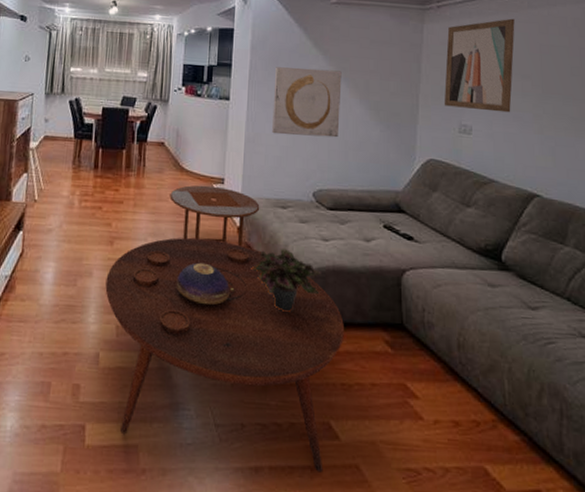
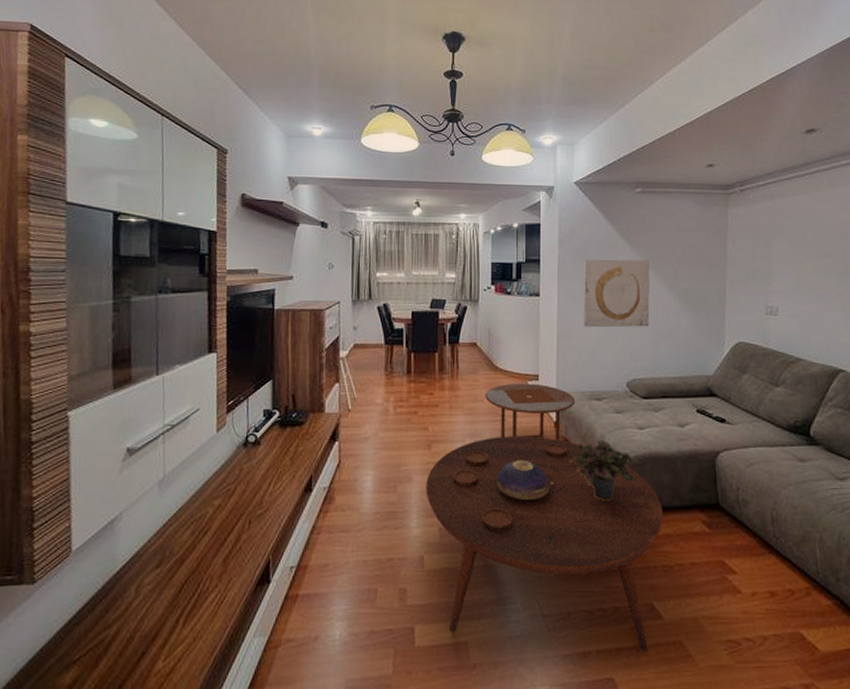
wall art: present [444,18,515,113] -> none [750,198,816,292]

